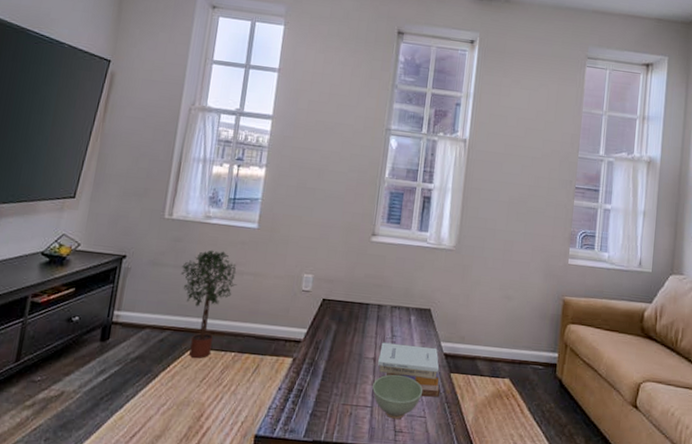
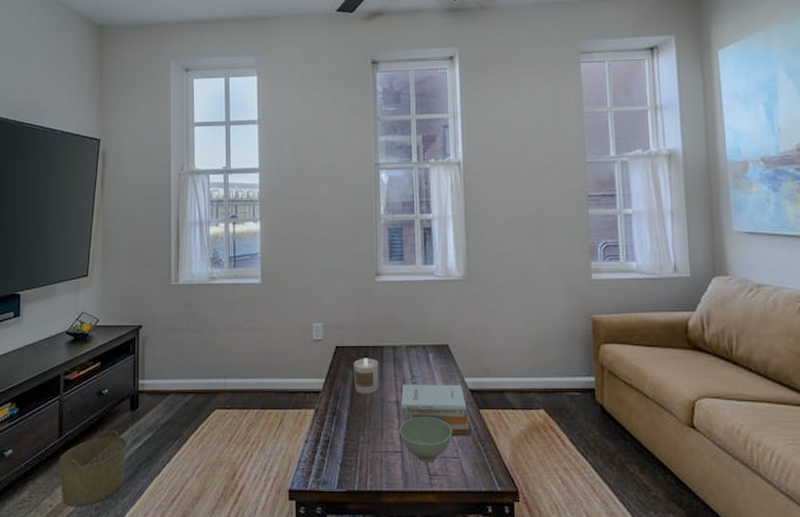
basket: none [9,359,92,437] -> present [58,430,127,507]
potted tree: present [181,250,237,358] -> none [195,310,250,418]
candle: none [335,313,362,349] -> present [353,358,379,394]

